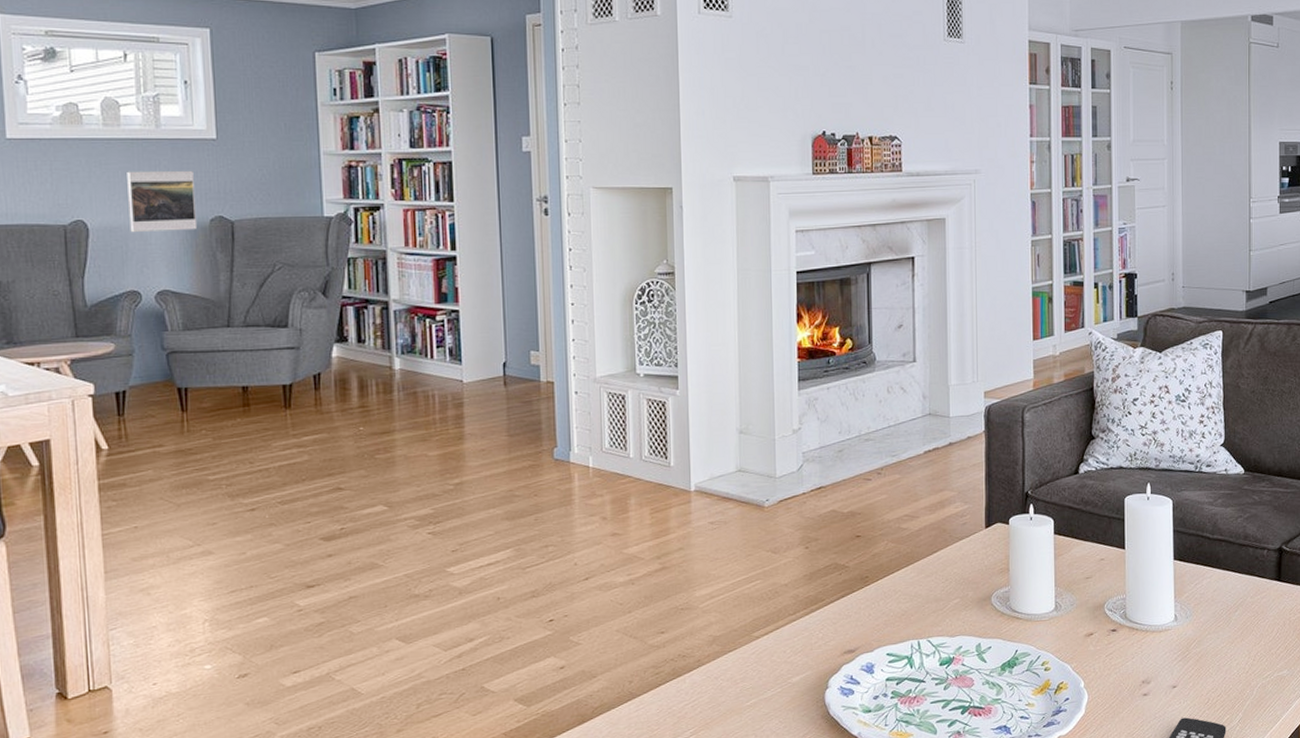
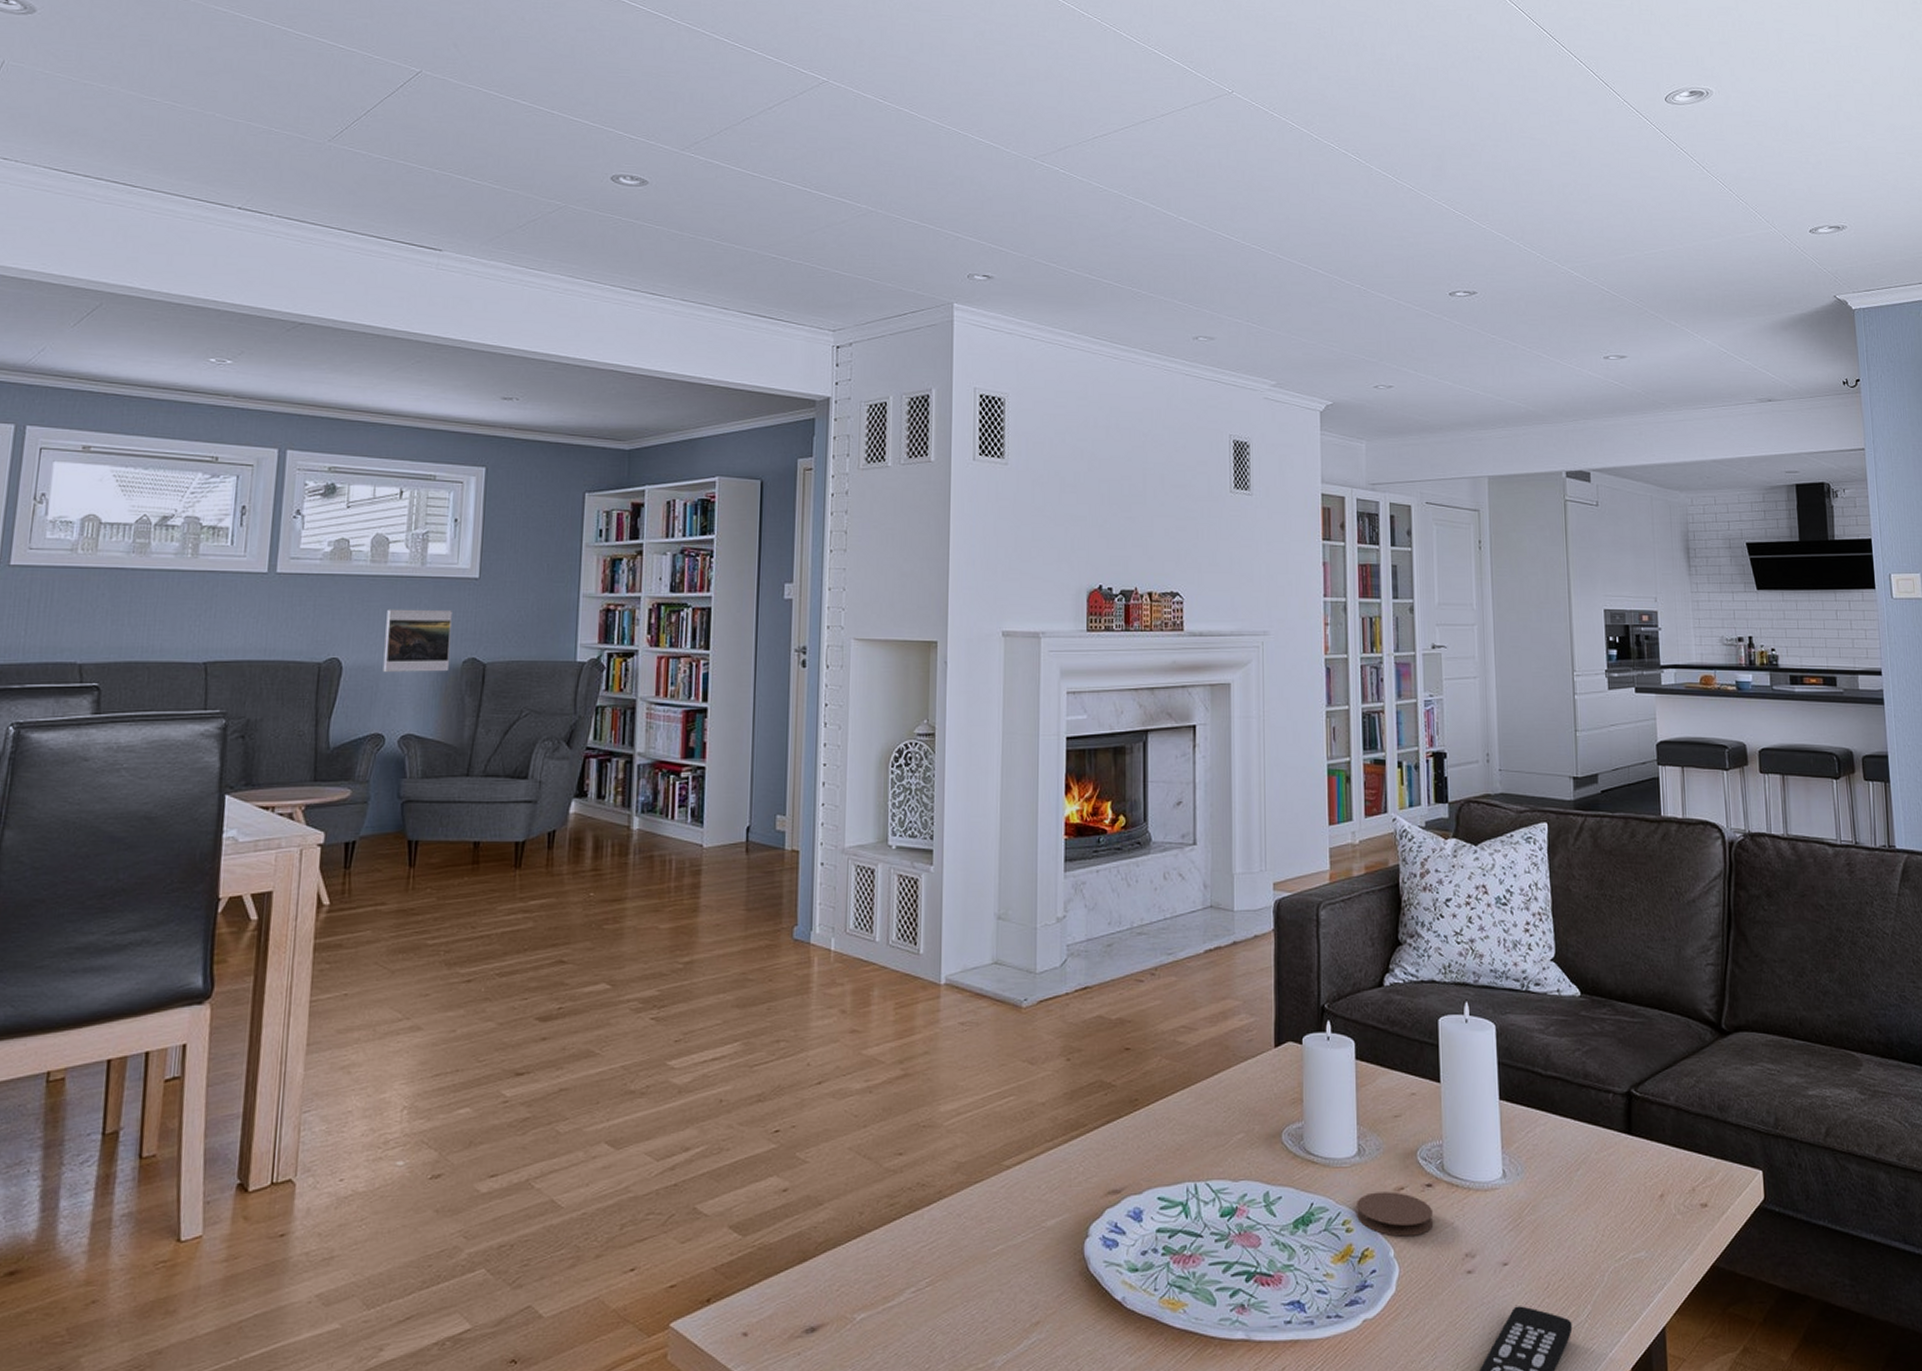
coaster: none [1054,637,1117,672] -> present [1357,1191,1434,1237]

